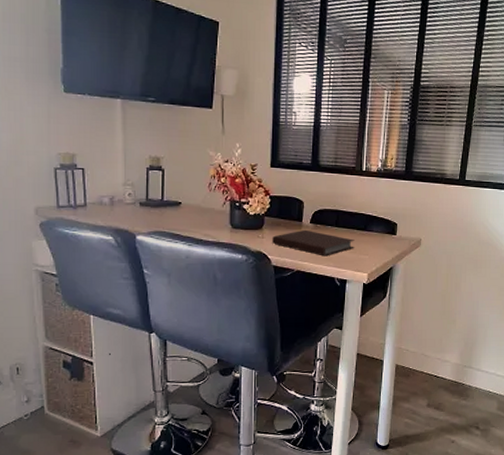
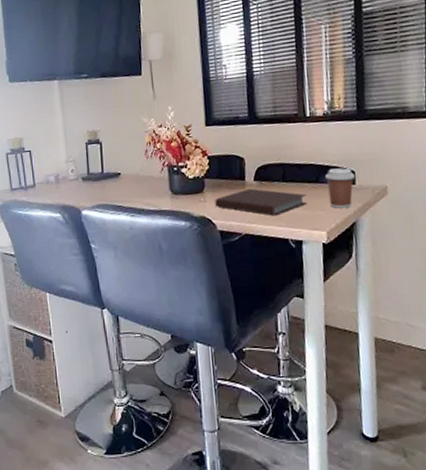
coffee cup: none [373,219,397,254] -> present [325,168,356,209]

